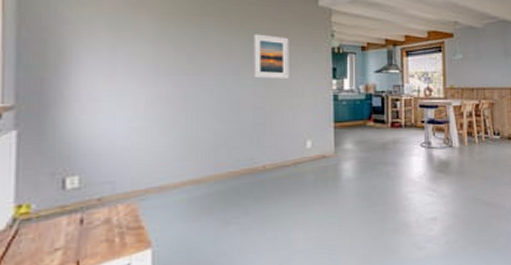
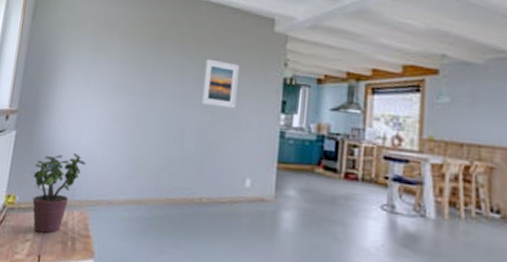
potted plant: none [53,145,125,237] -> present [32,154,86,233]

